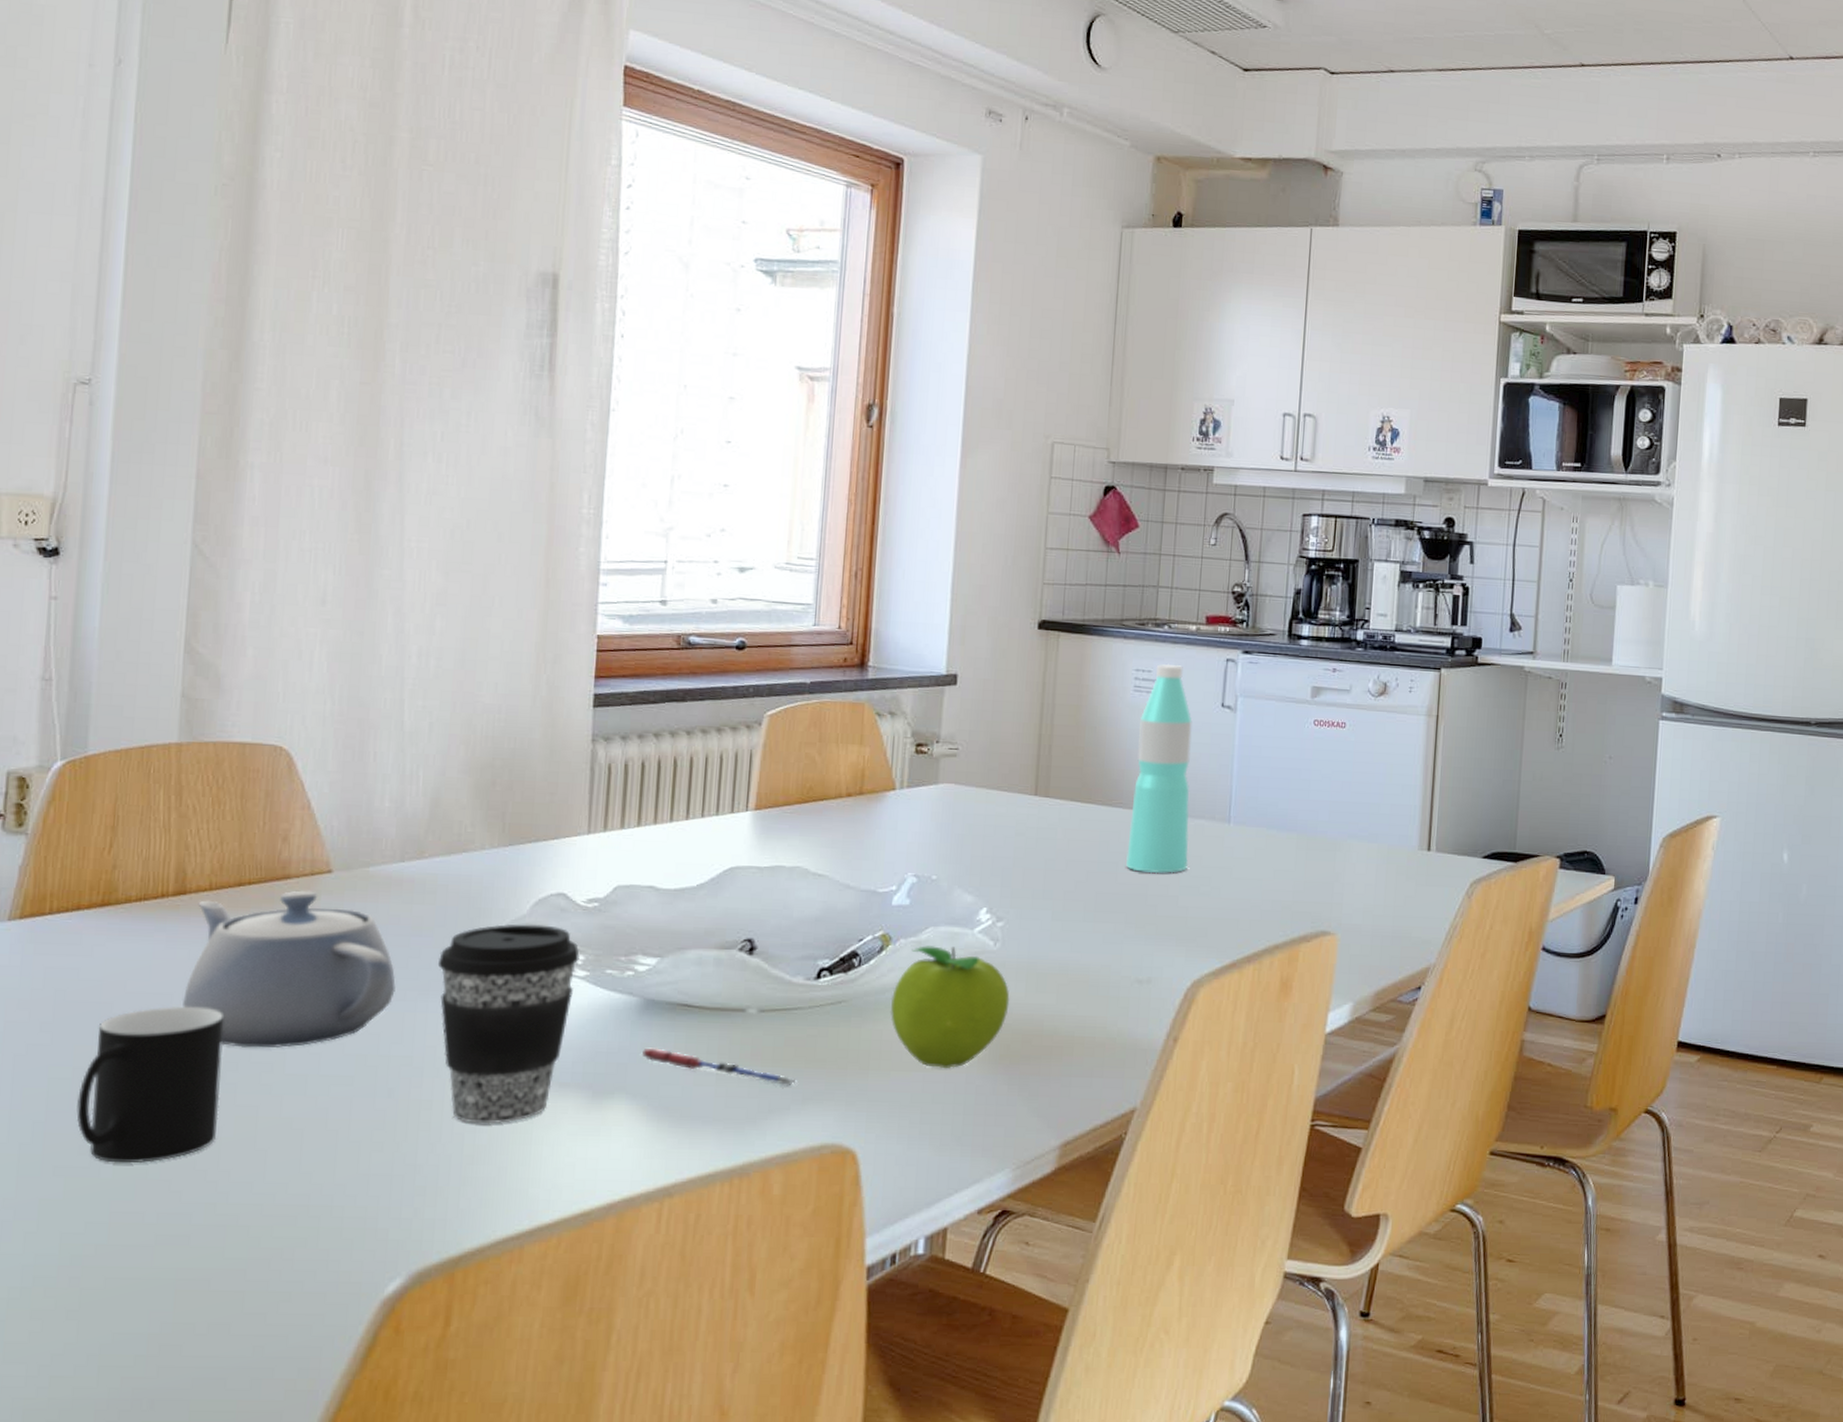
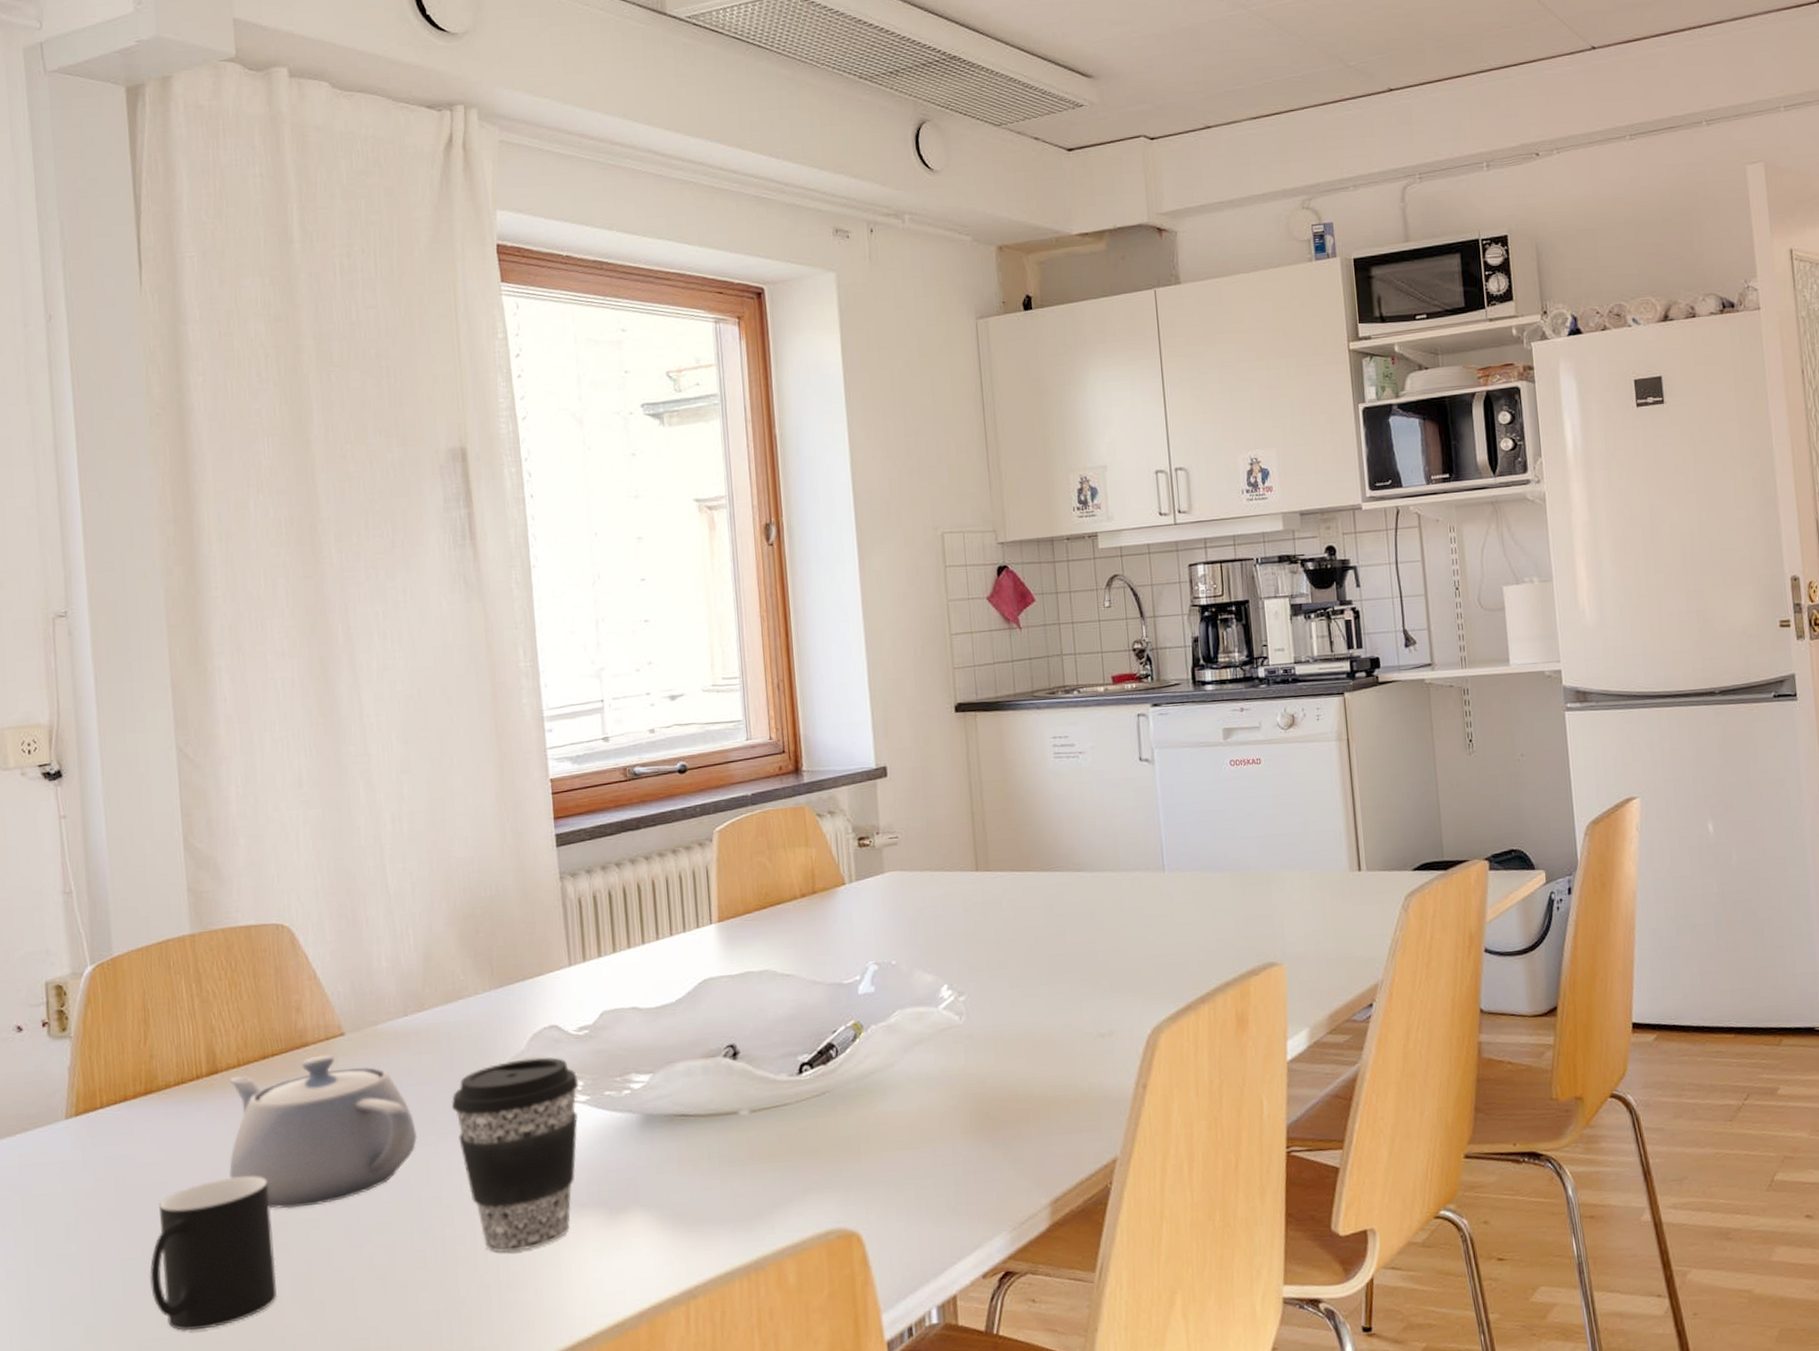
pen: present [640,1047,798,1087] -> none [647,1159,796,1180]
fruit: present [890,946,1010,1068] -> none [870,1026,983,1143]
water bottle: present [1126,663,1192,874] -> none [1064,727,1132,930]

